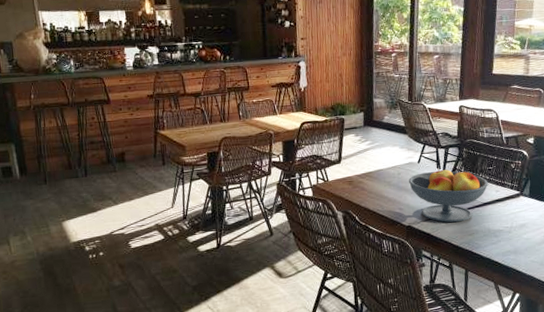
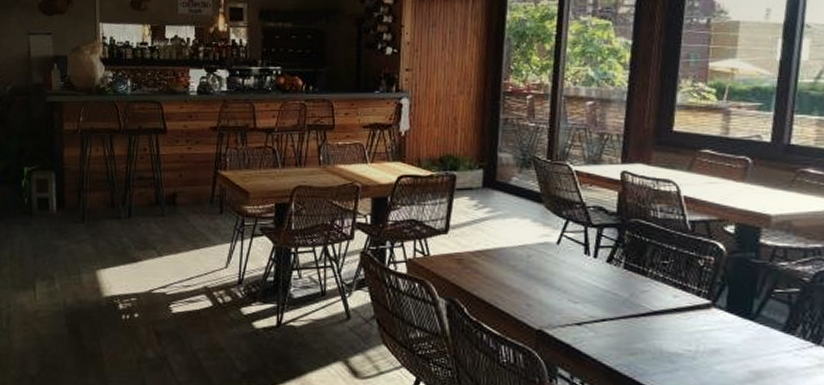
fruit bowl: present [409,168,488,223] -> none [542,254,662,334]

